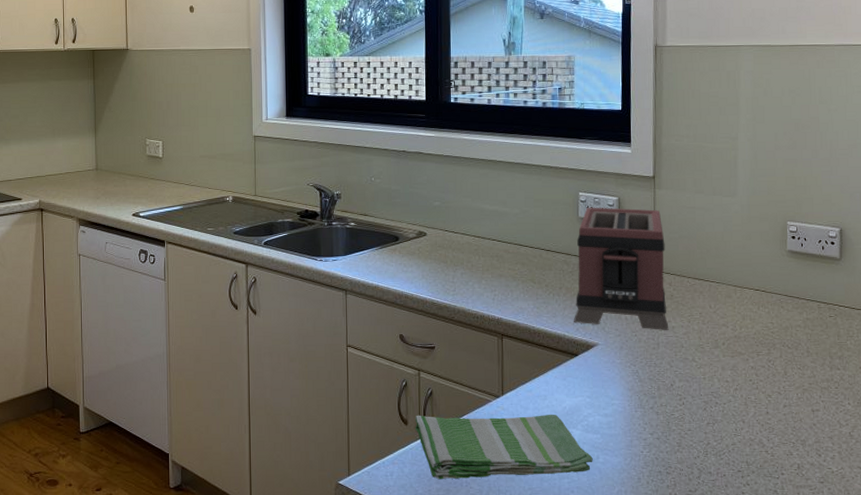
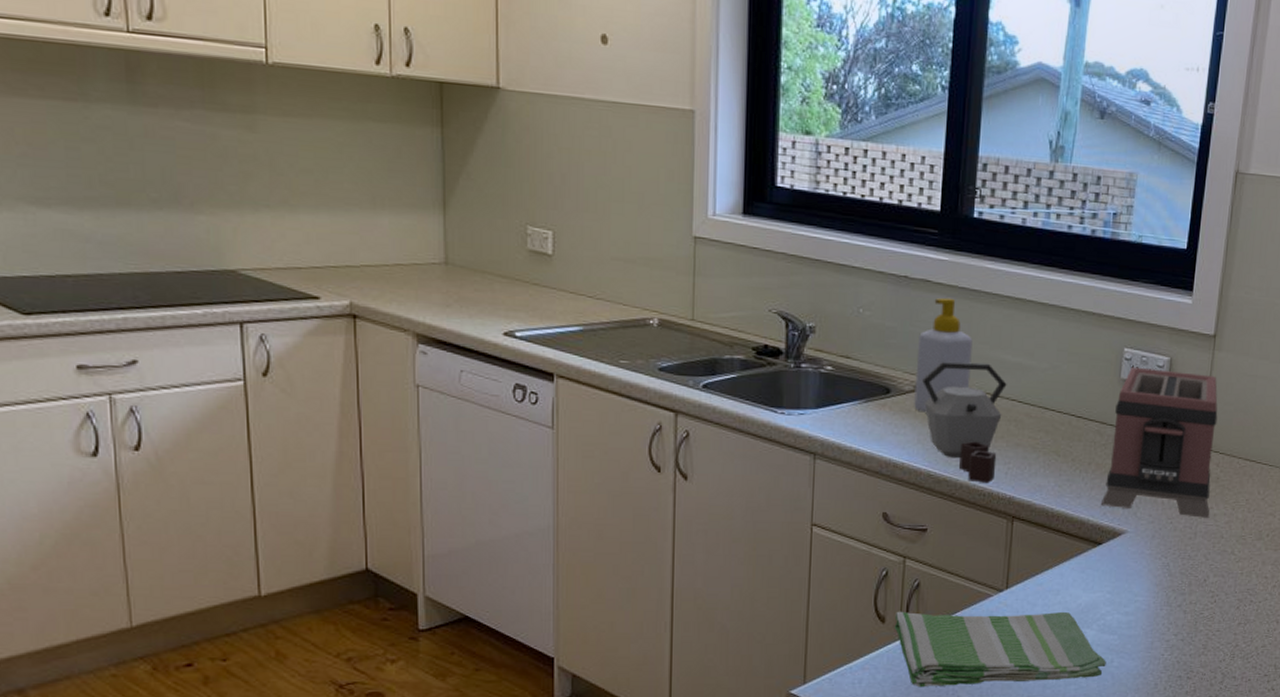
soap bottle: none [416,164,459,254] -> present [914,297,973,413]
kettle: none [421,212,488,308] -> present [921,361,1007,483]

